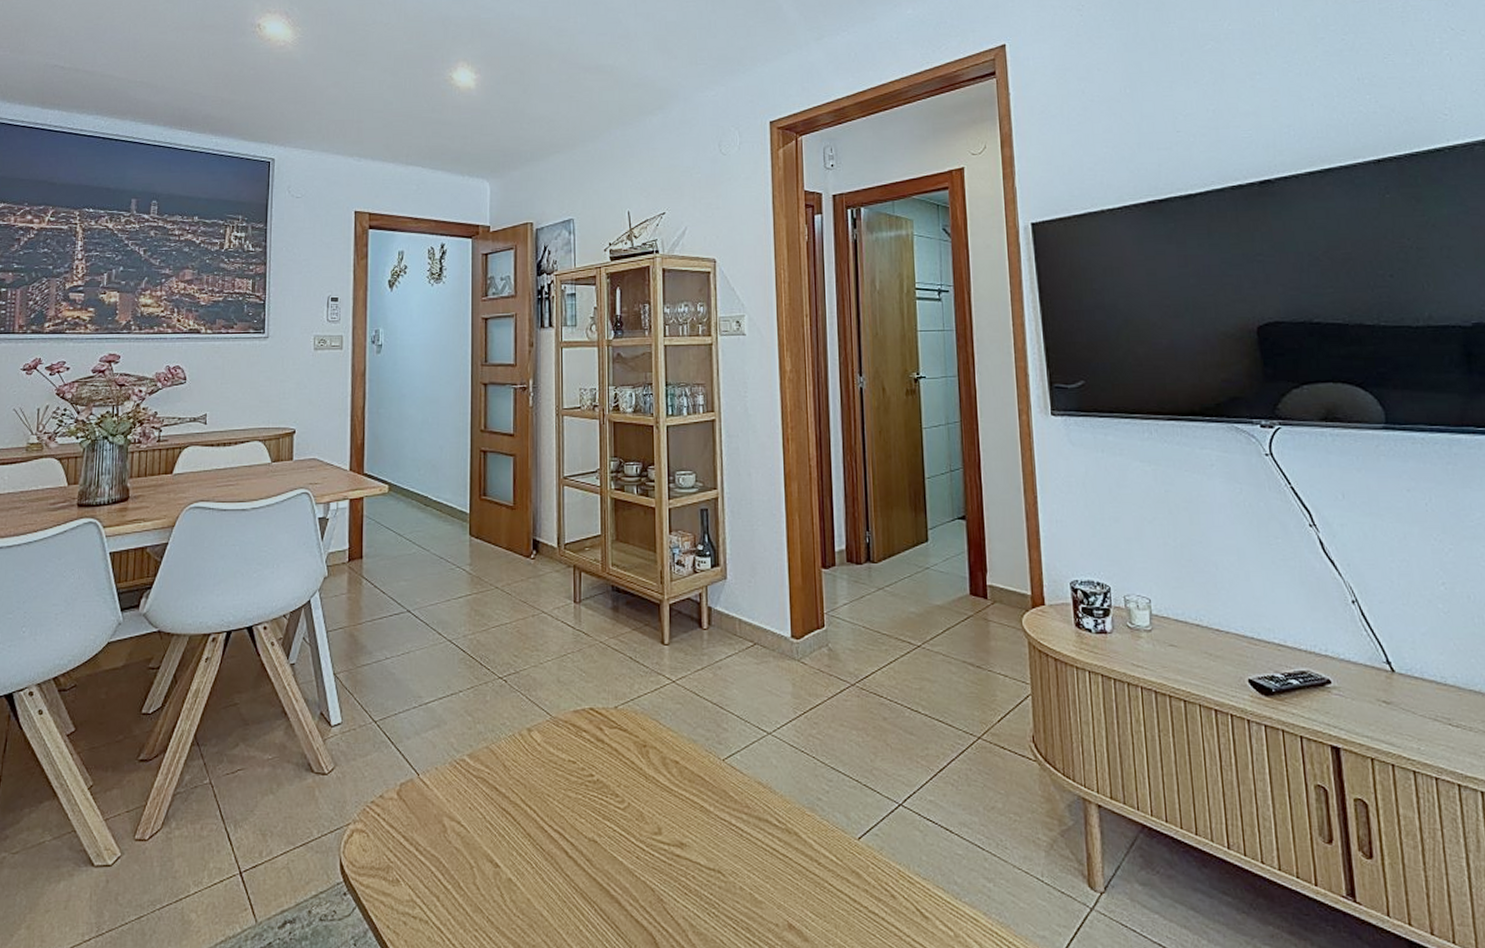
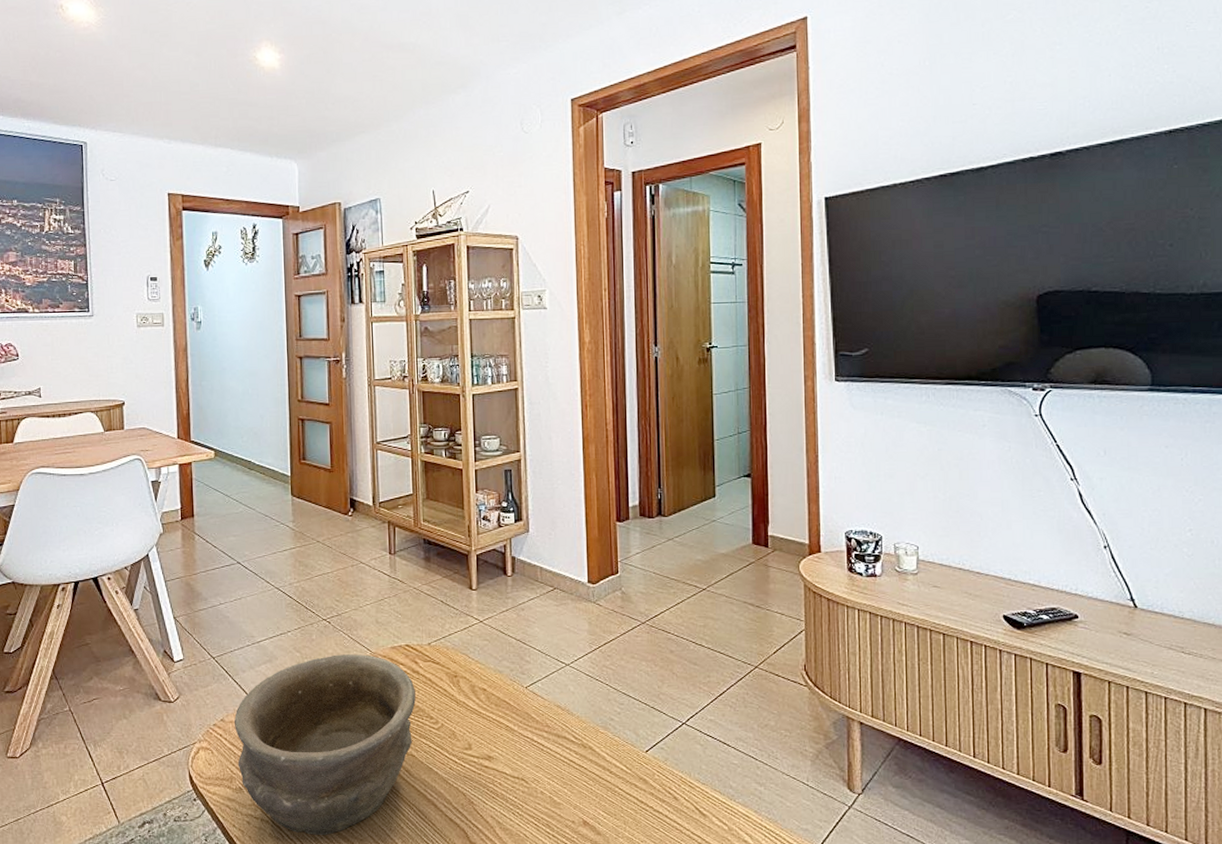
bowl: none [395,719,600,939] -> present [234,654,416,835]

